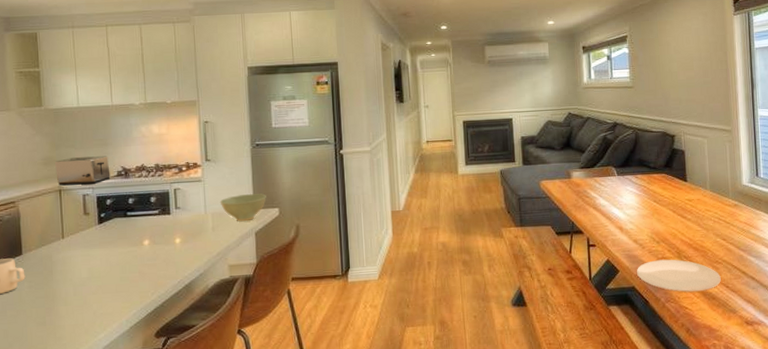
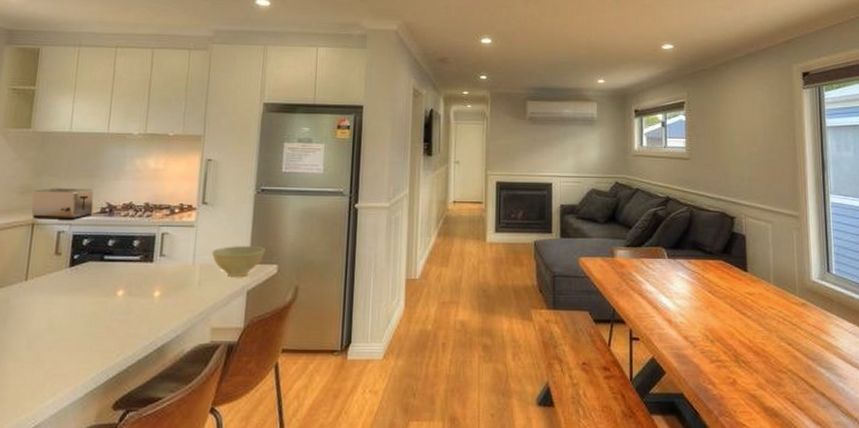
plate: present [636,259,721,293] -> none [685,363,785,407]

